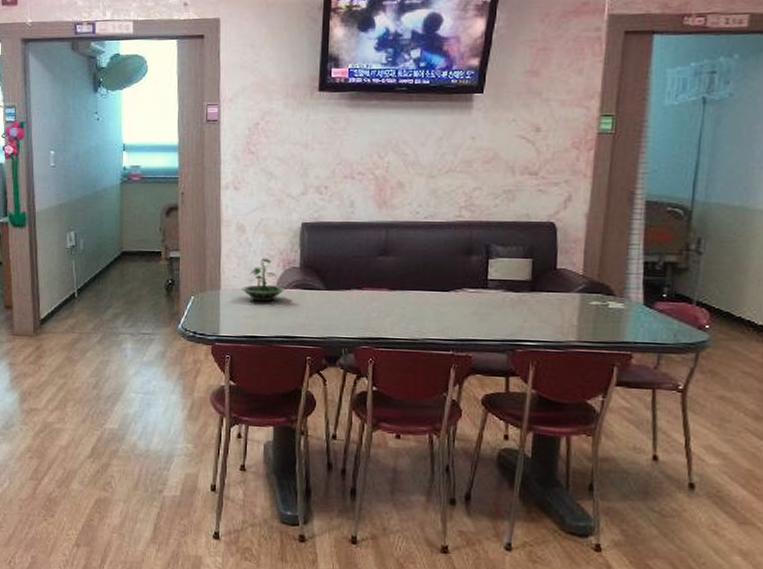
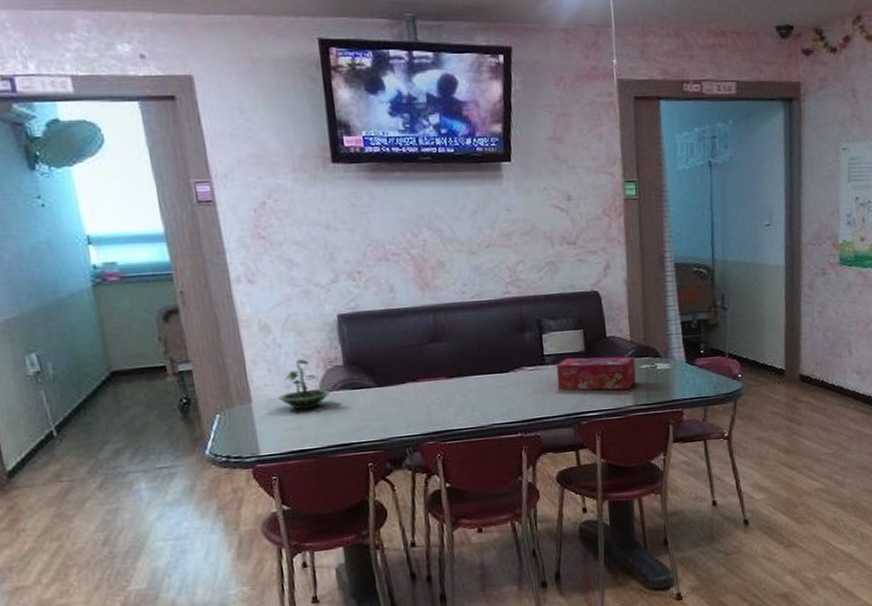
tissue box: none [498,285,585,324] -> present [556,356,636,391]

